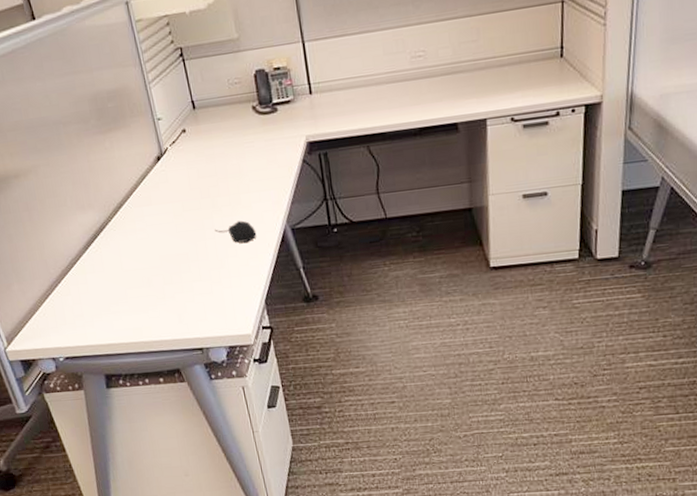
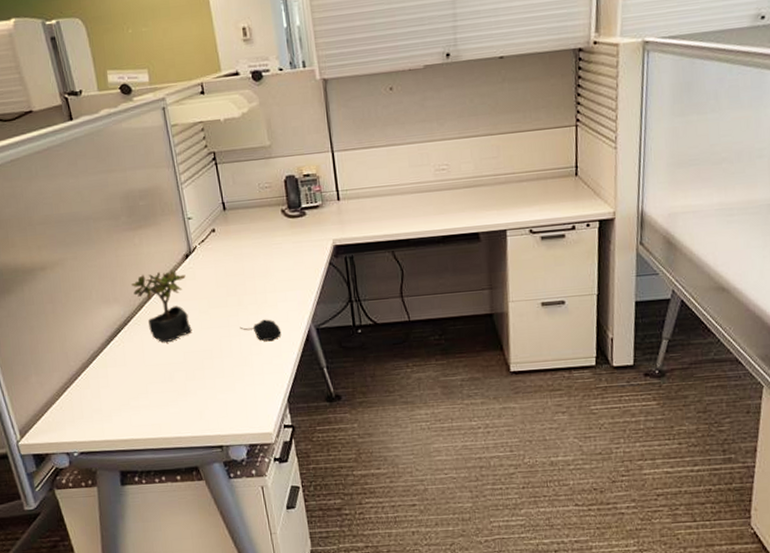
succulent plant: none [105,173,168,247] -> present [132,270,192,342]

